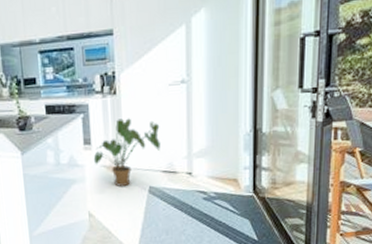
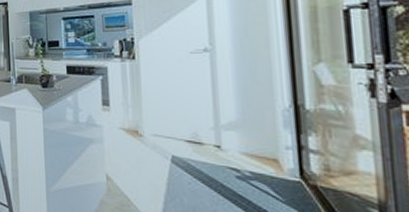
house plant: present [93,118,161,186] -> none [111,83,183,152]

